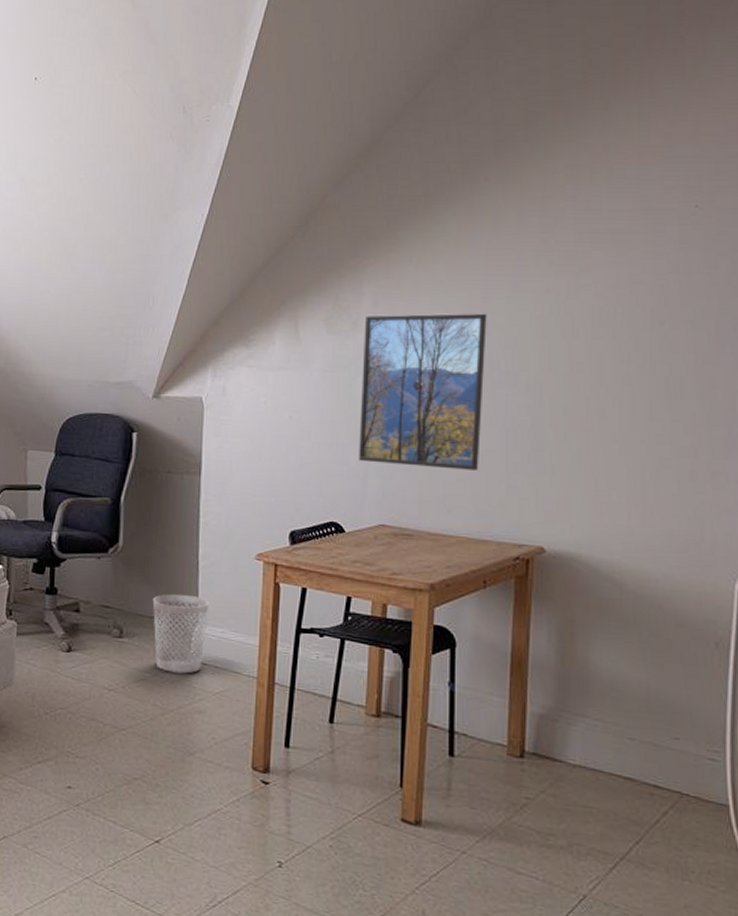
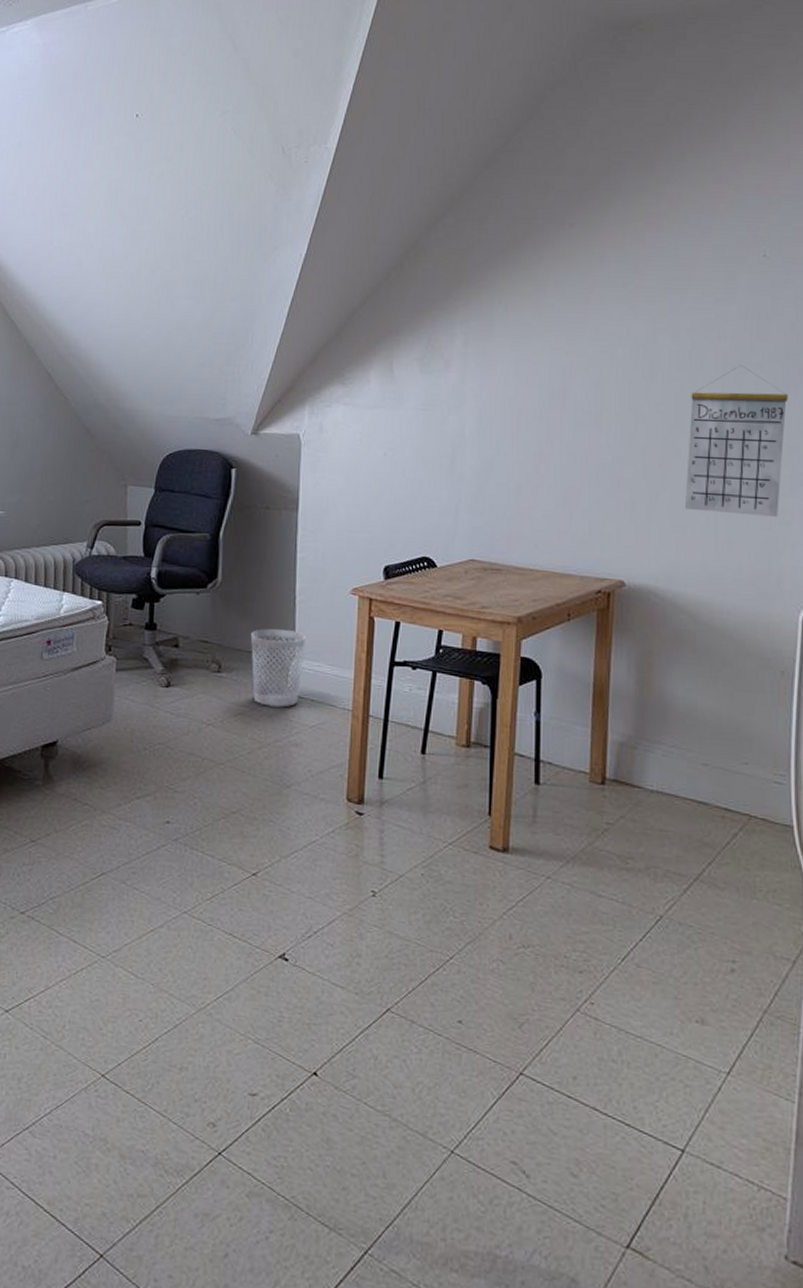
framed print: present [359,313,487,471] -> none [450,354,571,507]
calendar: none [609,322,723,480] -> present [684,365,788,517]

